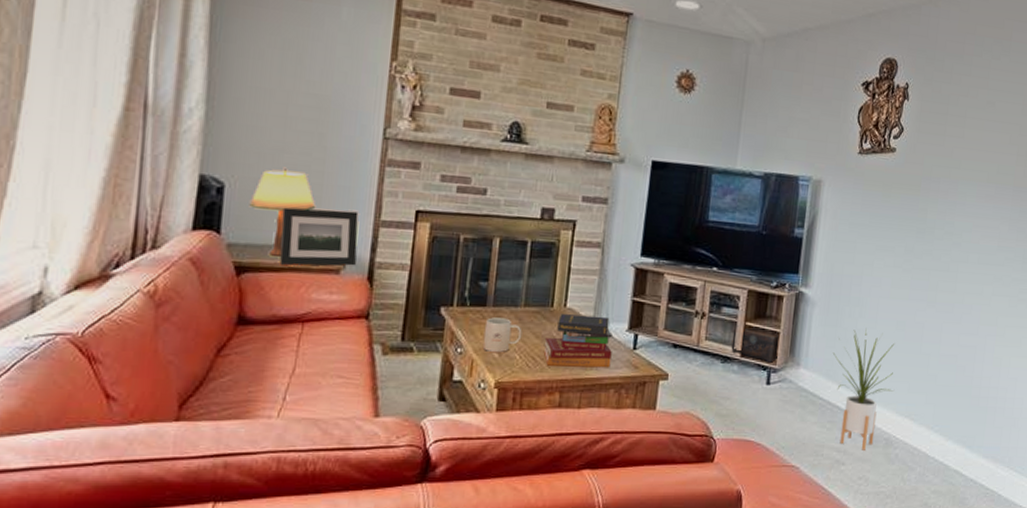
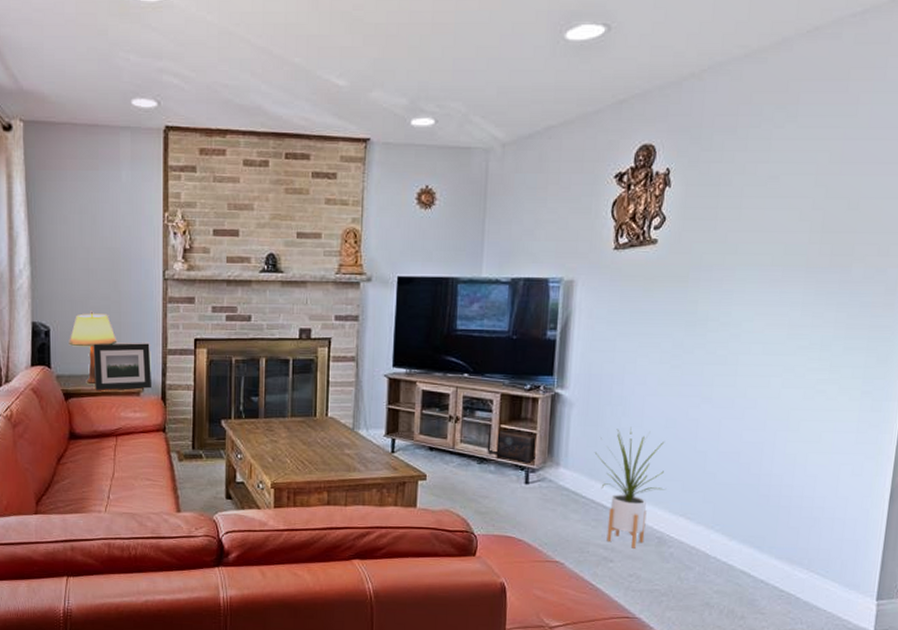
mug: present [482,317,522,353] -> none [258,427,291,458]
books: present [543,314,612,368] -> none [310,423,372,470]

